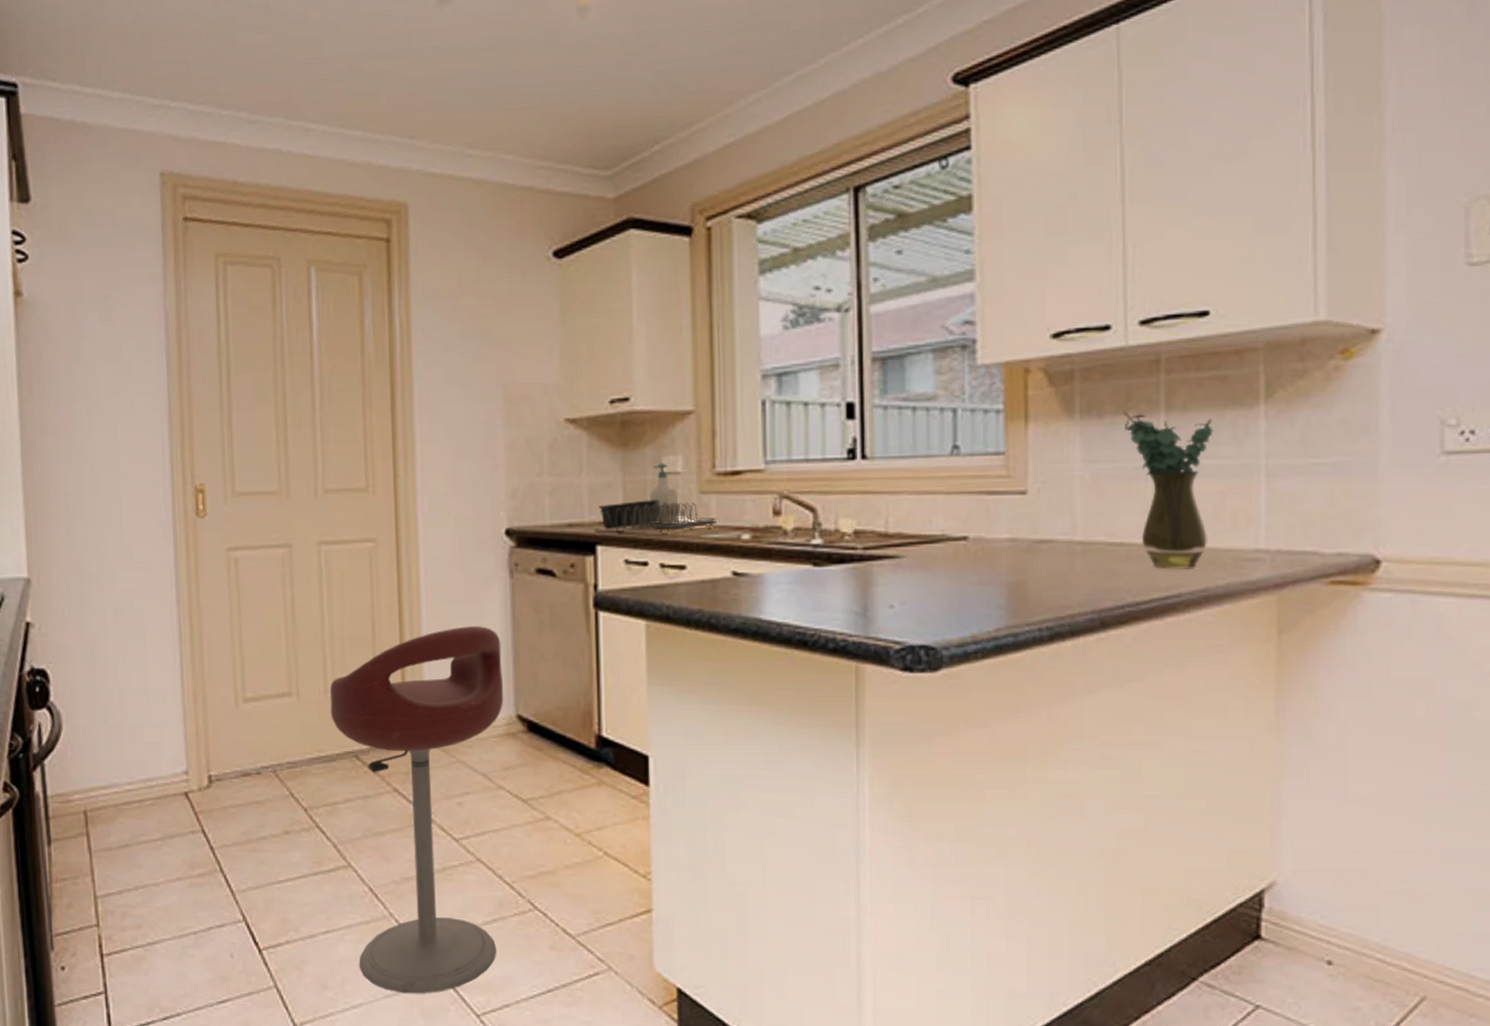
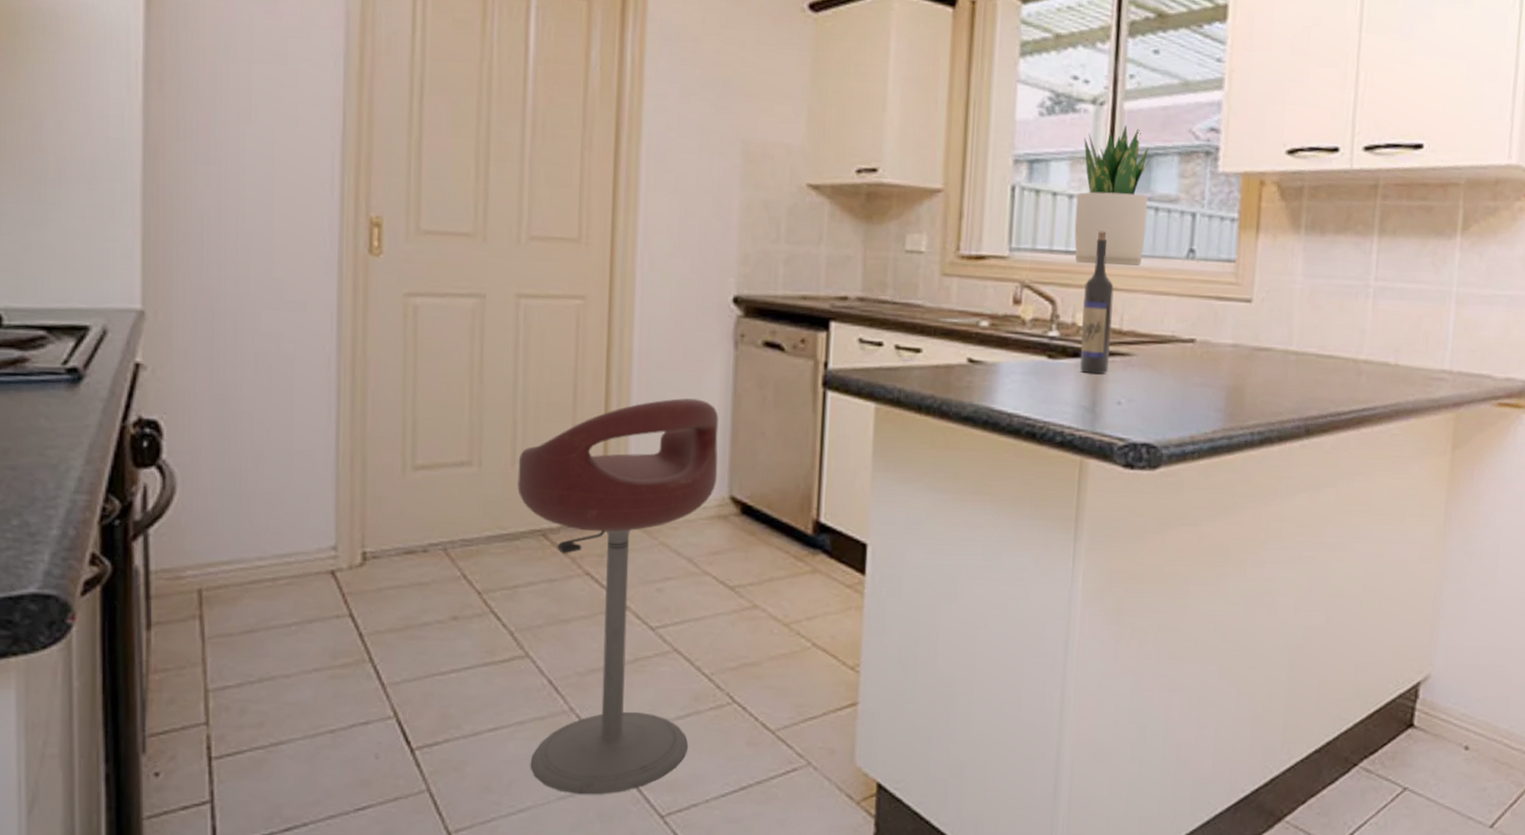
dish rack: present [598,499,716,535] -> none [836,277,956,315]
soap bottle: present [649,463,679,524] -> none [890,240,919,304]
planter: none [828,329,905,470] -> present [1074,125,1151,267]
wine bottle: none [844,436,877,578] -> present [1080,231,1114,374]
vase: present [1124,410,1213,570] -> none [1342,230,1417,385]

